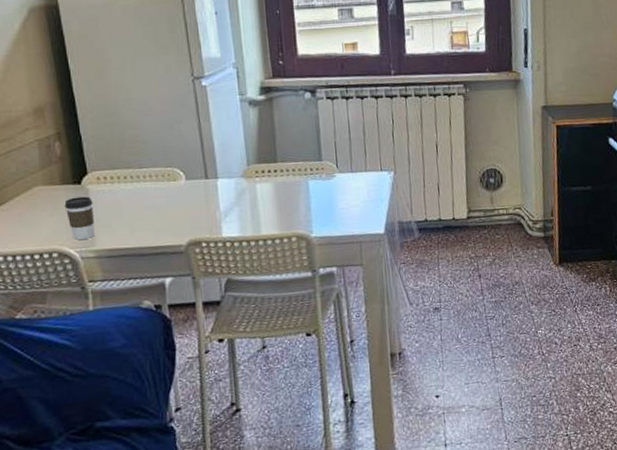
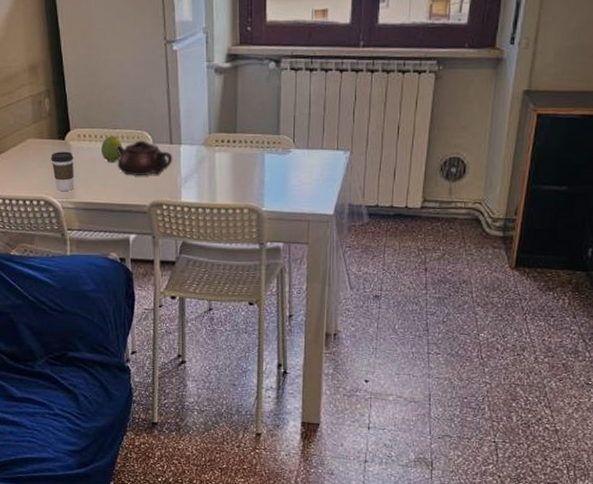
fruit: none [126,175,151,203] -> present [101,136,123,162]
teapot: none [143,177,210,215] -> present [116,140,173,175]

